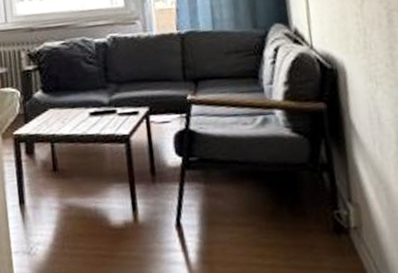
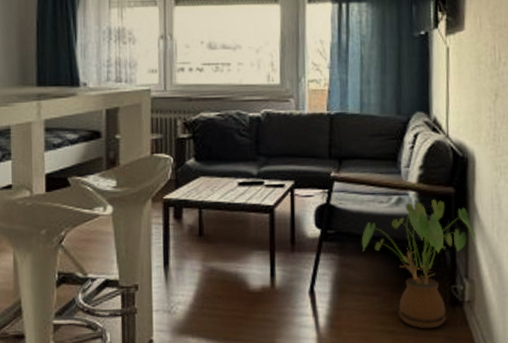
house plant: none [228,117,355,261] -> present [361,200,475,329]

